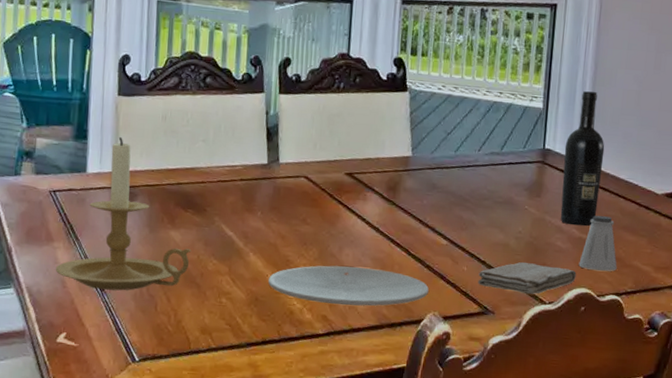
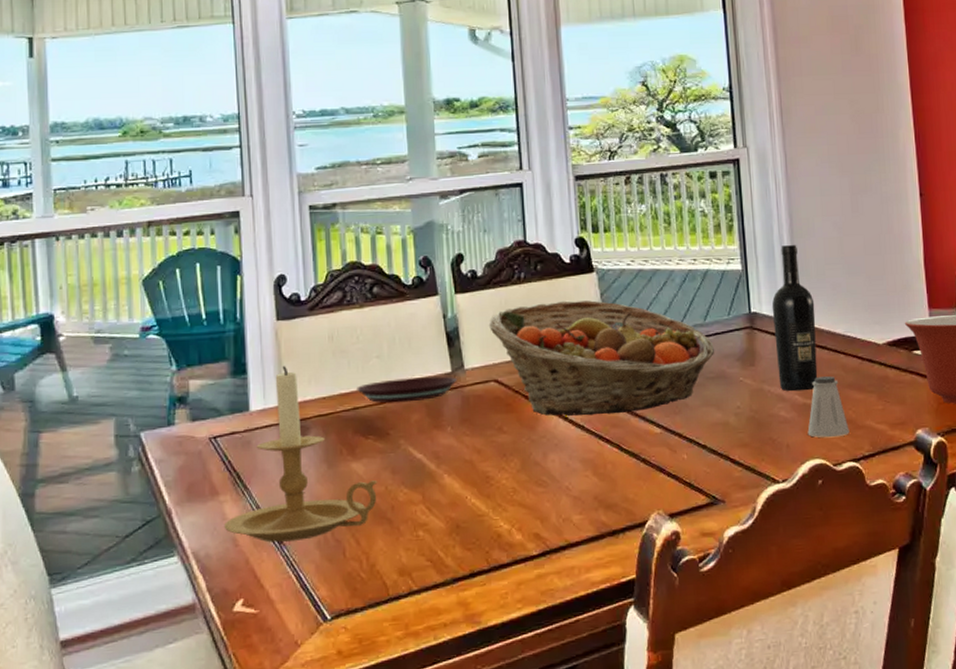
plate: none [182,162,271,185] -> present [357,376,457,404]
plate: present [268,265,429,307] -> none [469,471,649,520]
fruit basket: none [305,113,507,223] -> present [488,299,715,417]
washcloth: present [478,262,577,295] -> none [701,439,807,475]

